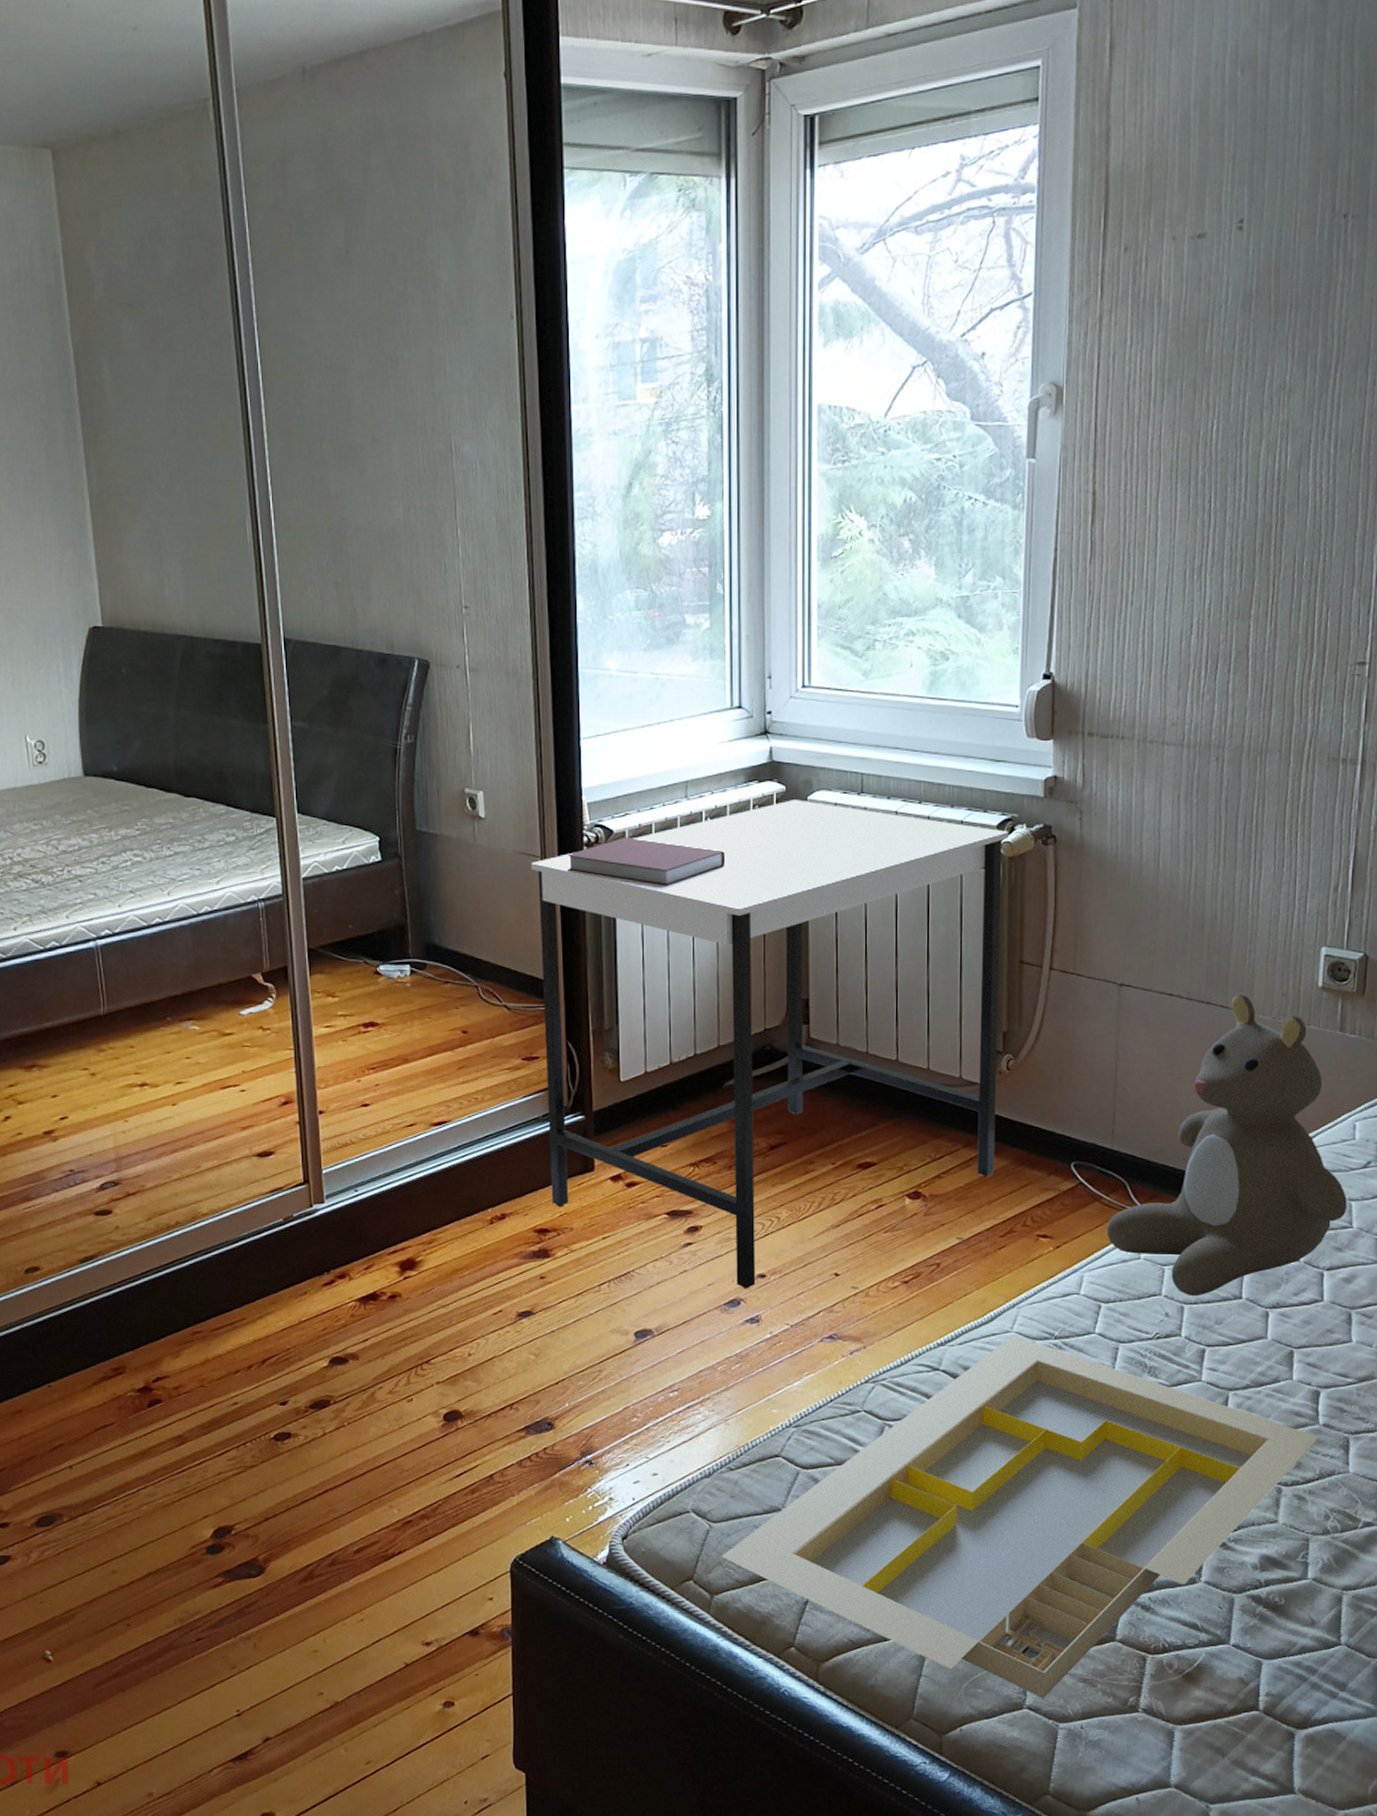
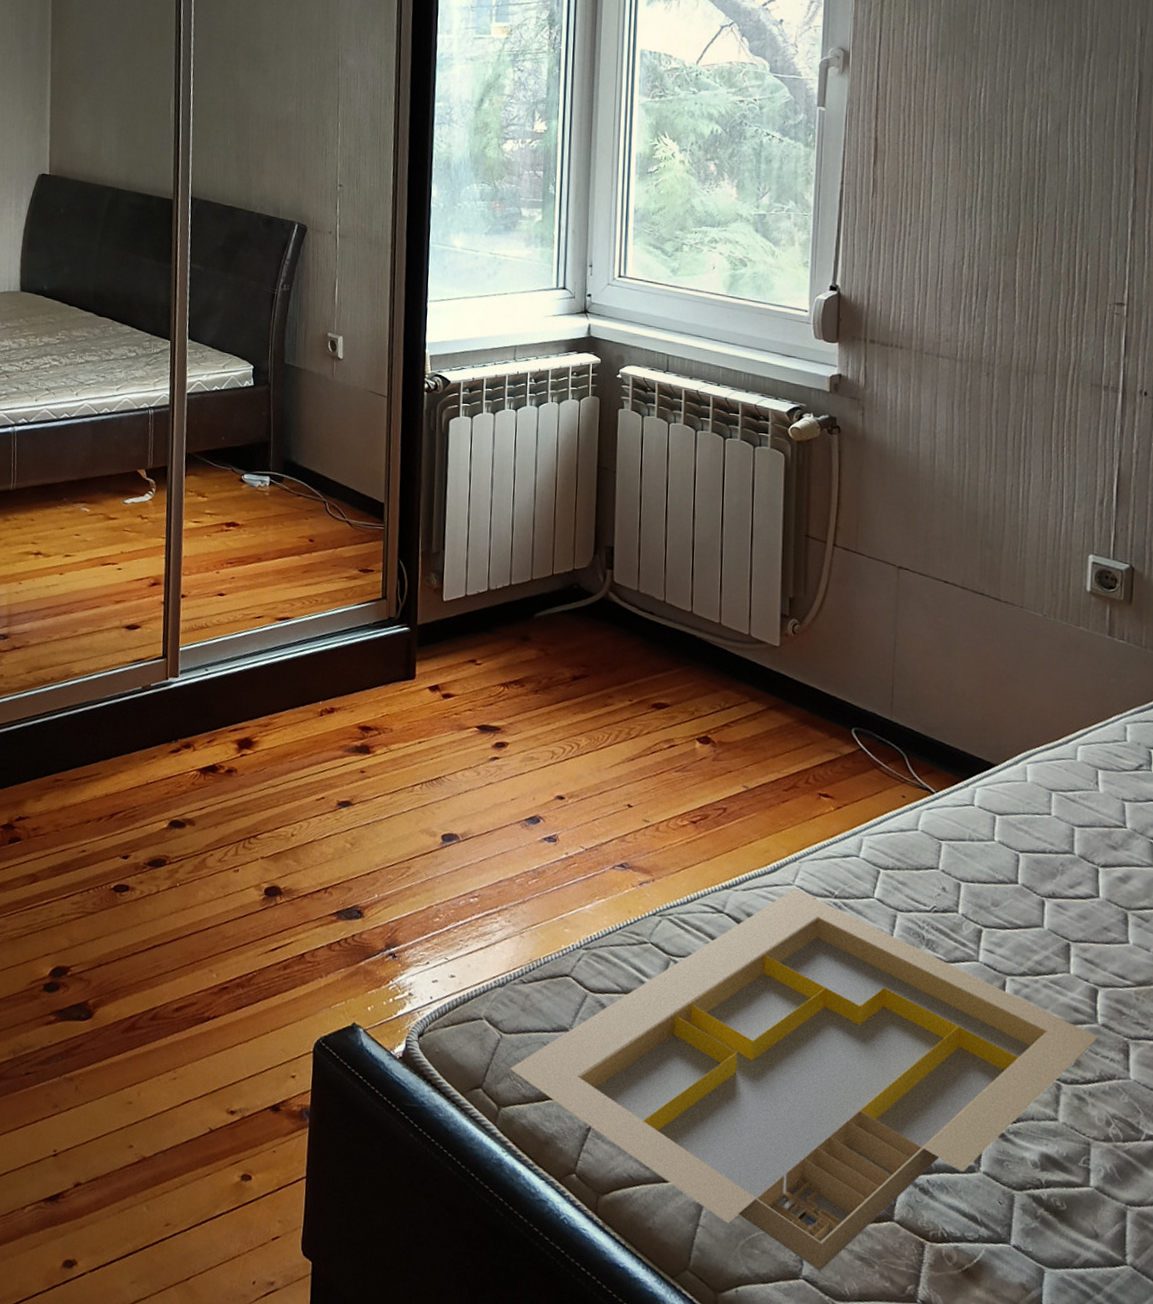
desk: present [531,800,1008,1289] -> none [375,371,797,809]
notebook: present [566,836,726,886] -> none [409,387,546,434]
teddy bear: present [1106,993,1347,1297] -> none [885,588,1120,875]

